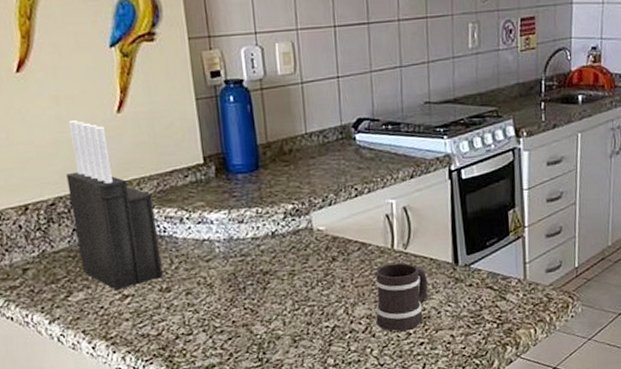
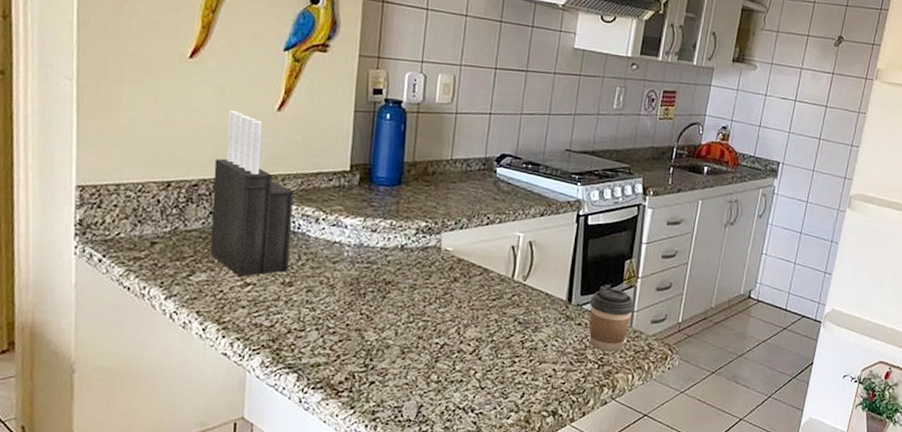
mug: present [375,263,429,331] -> none [484,292,540,358]
coffee cup: none [477,239,526,309] -> present [589,284,635,352]

